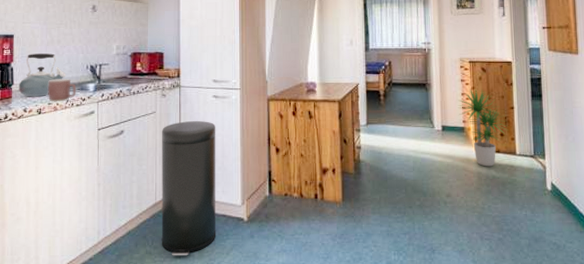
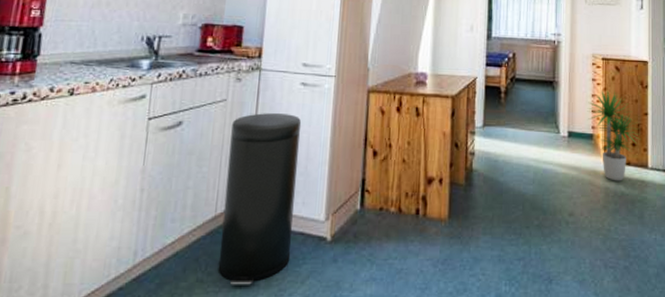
kettle: present [18,53,66,97] -> none [46,17,114,73]
mug: present [48,79,77,102] -> none [85,51,126,82]

